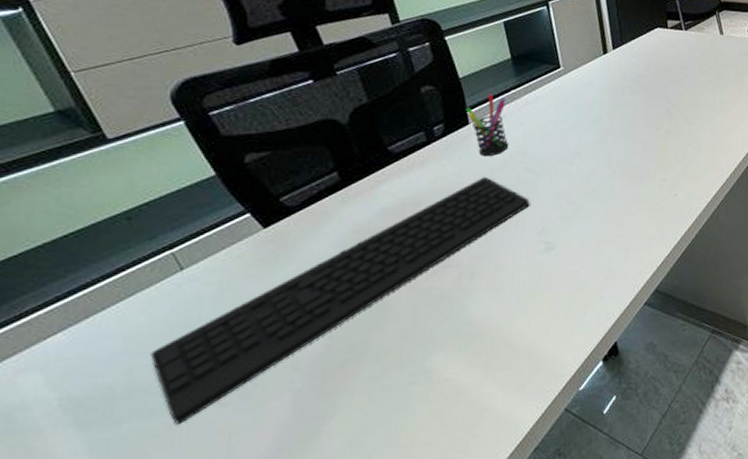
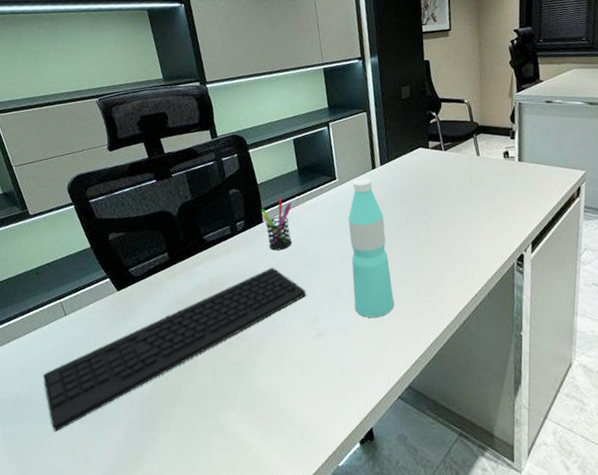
water bottle: none [577,64,636,222] -> present [348,178,394,318]

